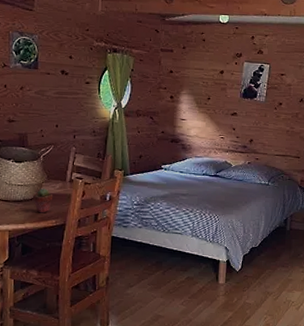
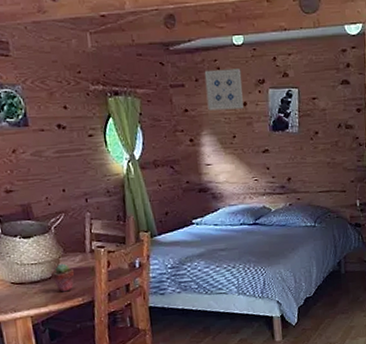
wall art: none [190,40,223,76] -> present [204,68,244,111]

